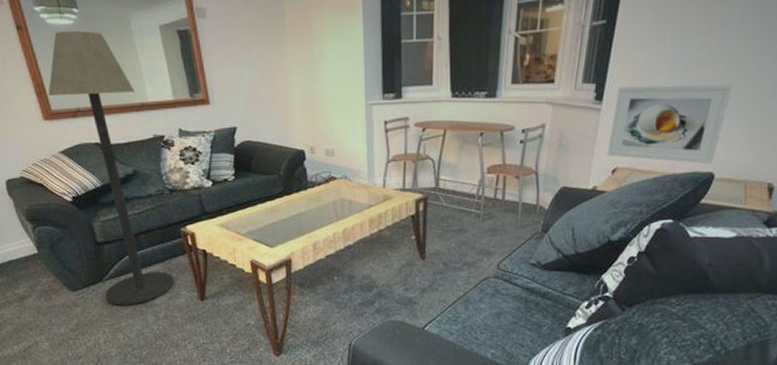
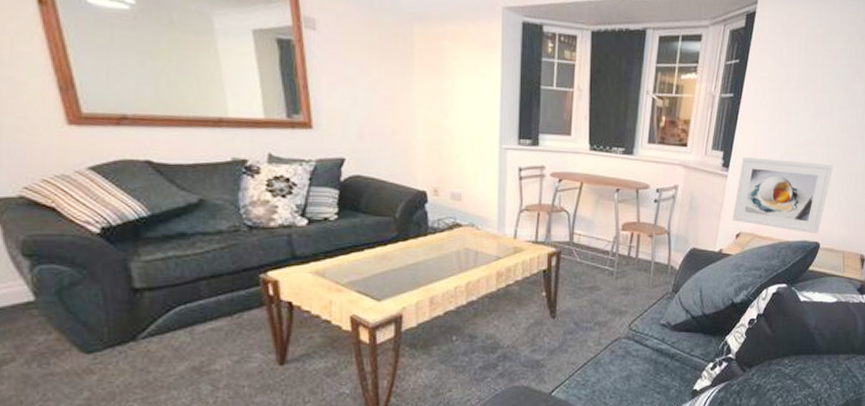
floor lamp: present [48,30,174,305] -> none [79,15,244,372]

